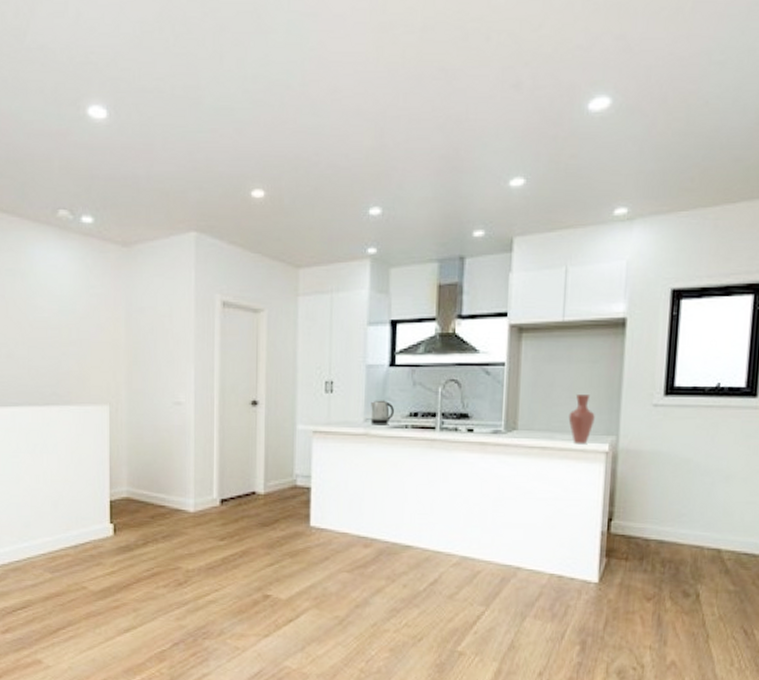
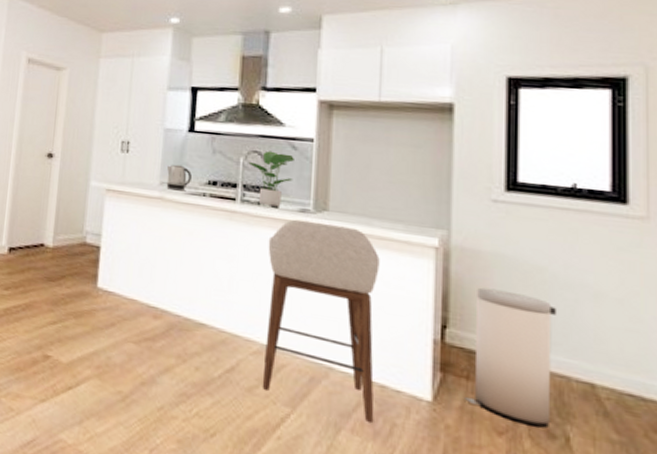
potted plant: none [446,378,488,431] -> present [248,151,294,207]
bar stool: none [461,440,560,608] -> present [262,219,380,424]
vase: present [568,395,595,445] -> none [388,180,420,236]
pedal bin: none [623,482,698,590] -> present [464,287,557,428]

